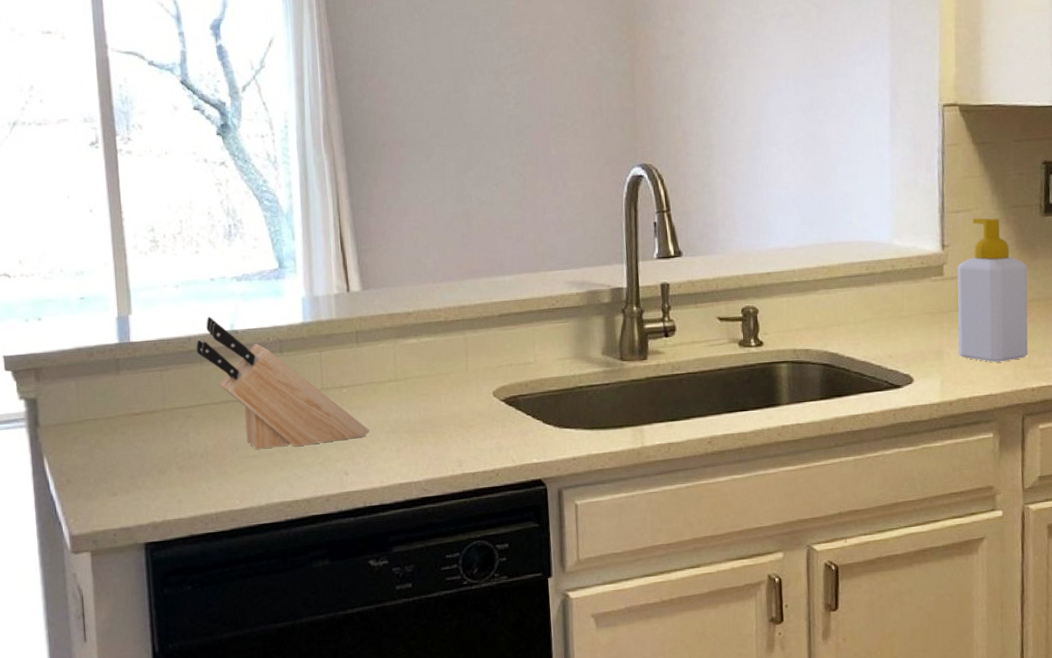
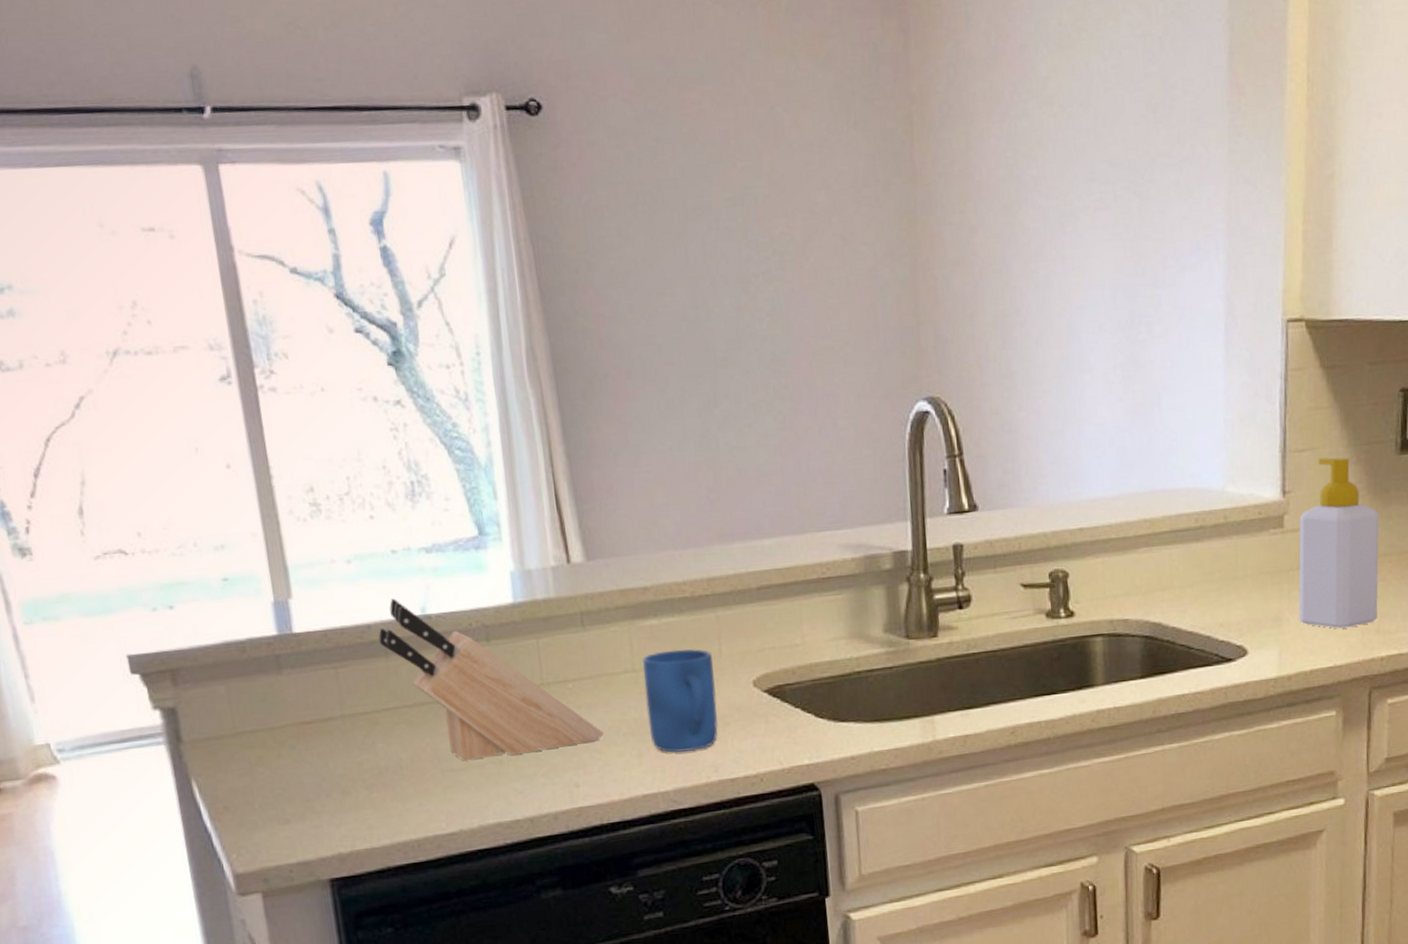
mug: none [403,363,463,449] -> present [641,649,718,753]

